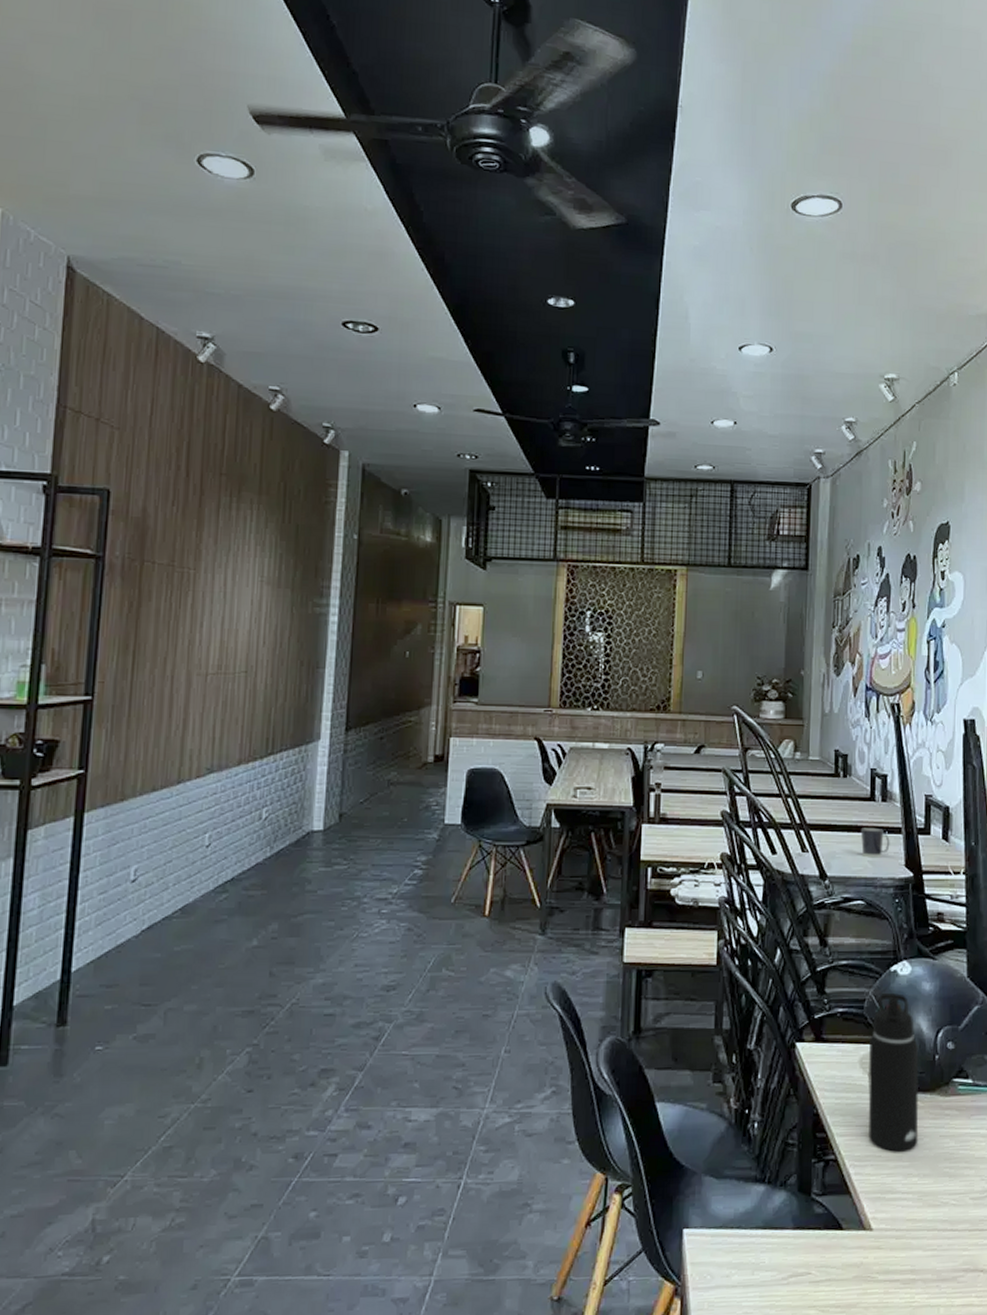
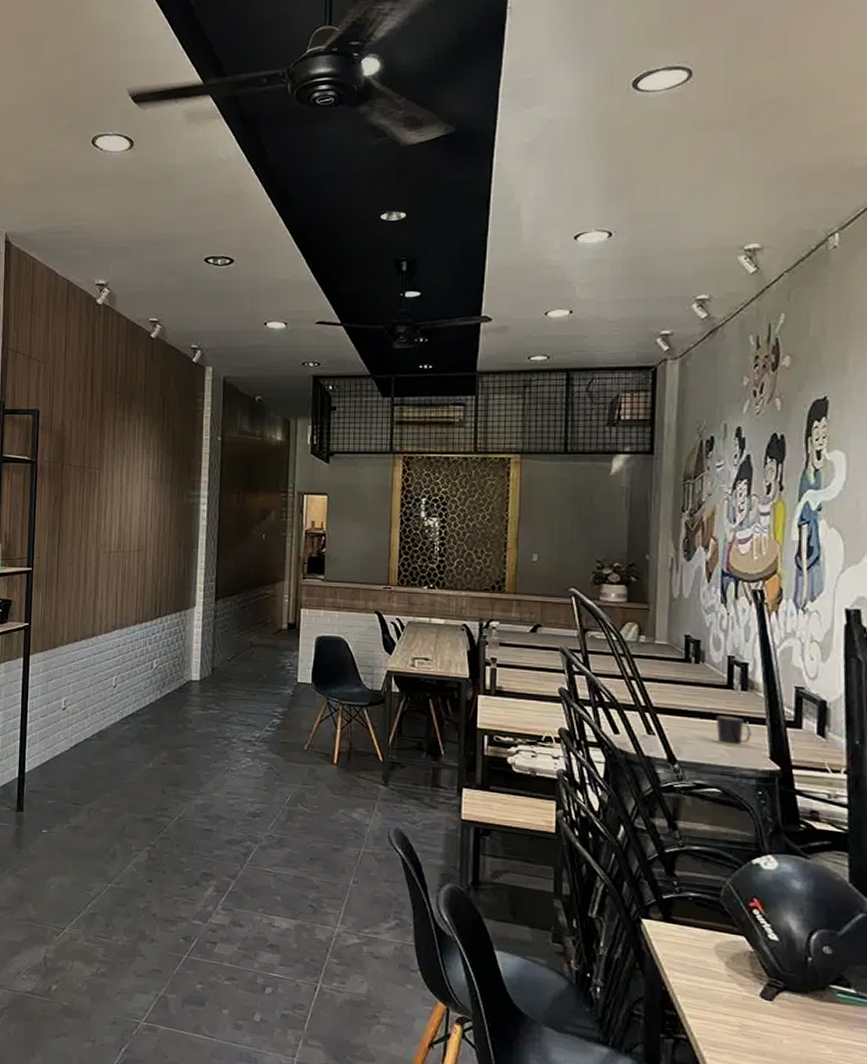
water bottle: present [867,993,919,1152] -> none [724,885,788,1048]

